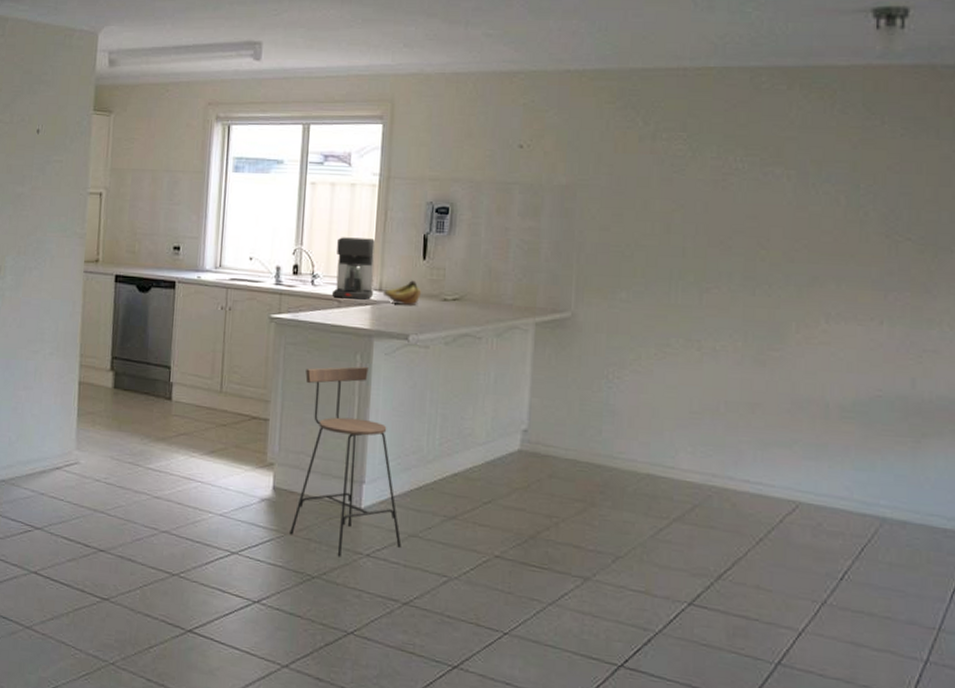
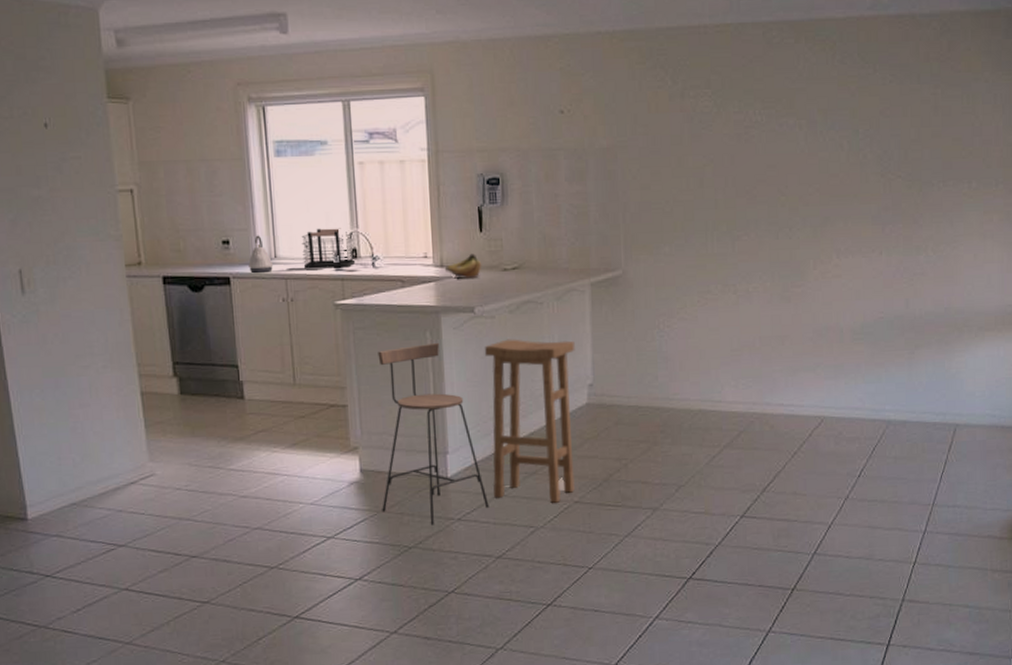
kettle: none [194,244,218,281] -> present [248,235,274,274]
dish rack: none [245,242,297,283] -> present [301,228,356,269]
coffee maker: present [333,237,375,300] -> none [393,215,436,278]
bar stool: none [407,371,512,554] -> present [484,339,575,503]

